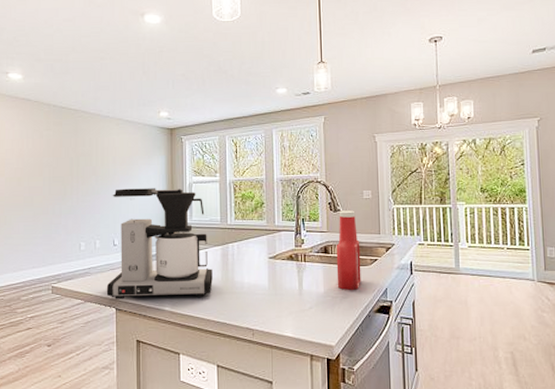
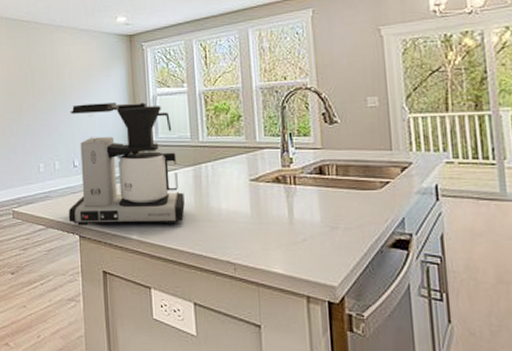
ketchup bottle: present [336,210,361,291] -> none [334,122,369,221]

